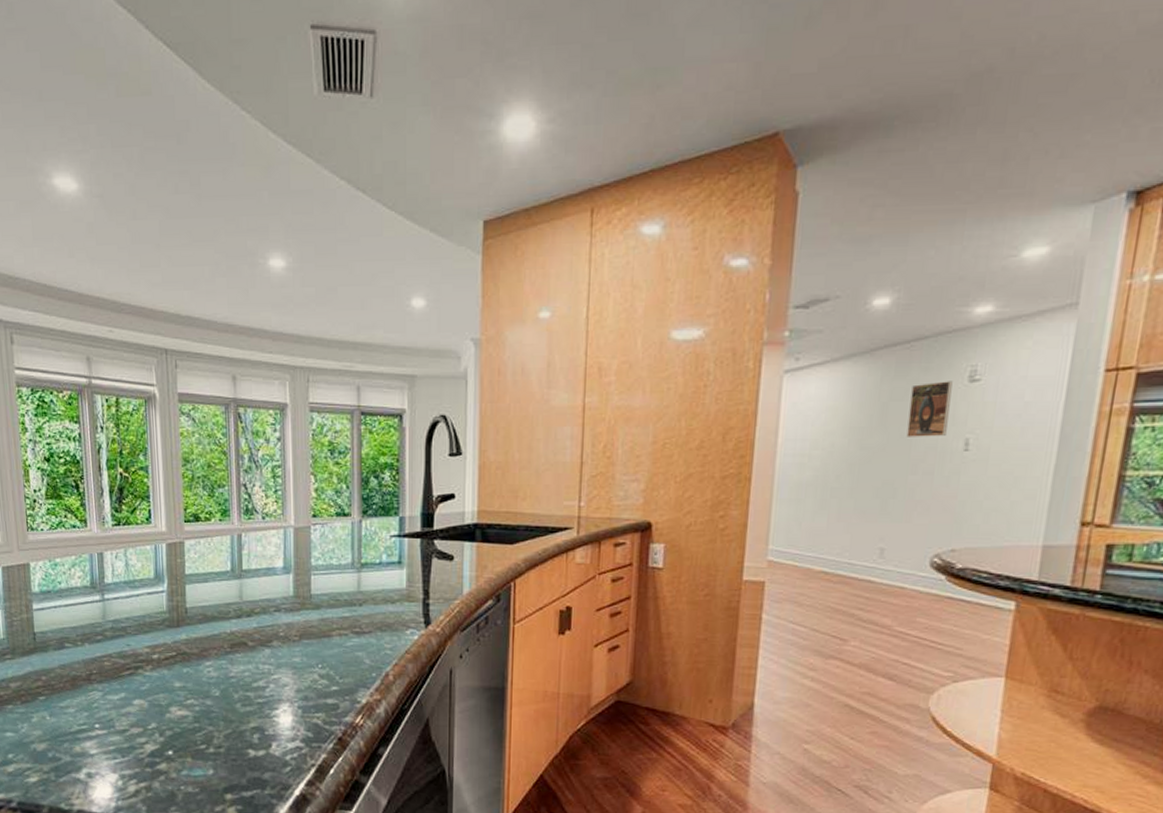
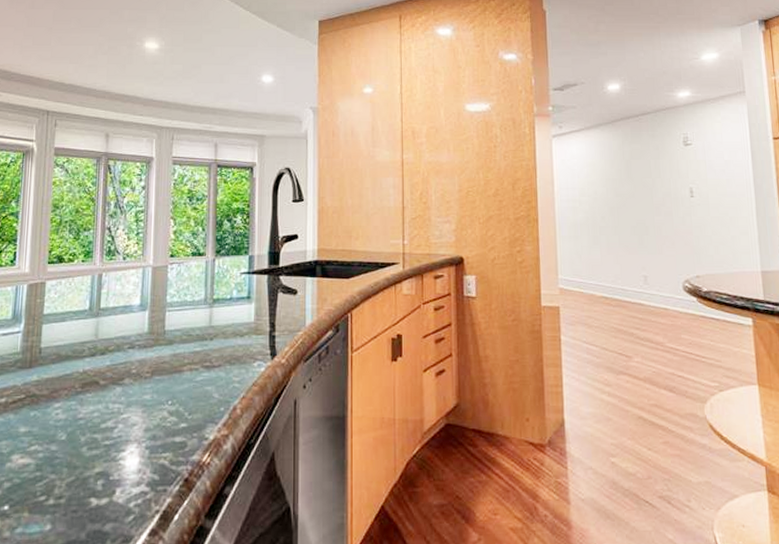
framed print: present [906,381,953,437] -> none [645,145,676,187]

